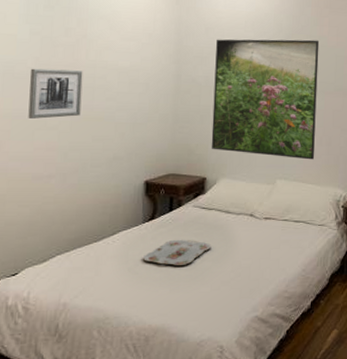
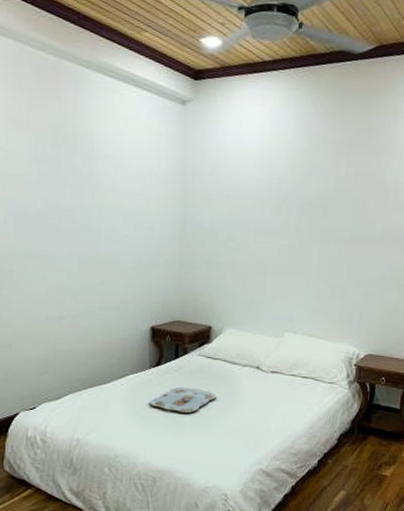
wall art: present [28,68,83,119] -> none [40,209,90,260]
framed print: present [211,39,320,160] -> none [216,180,336,314]

